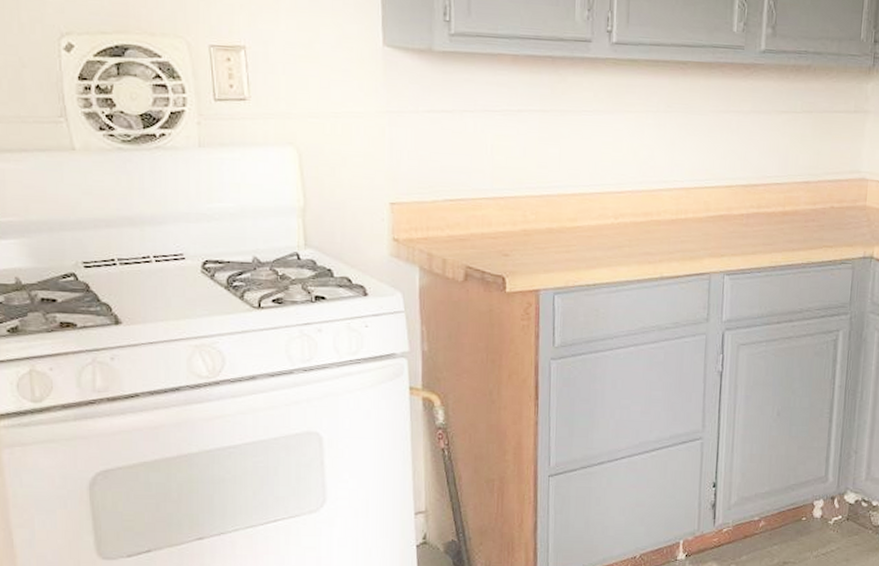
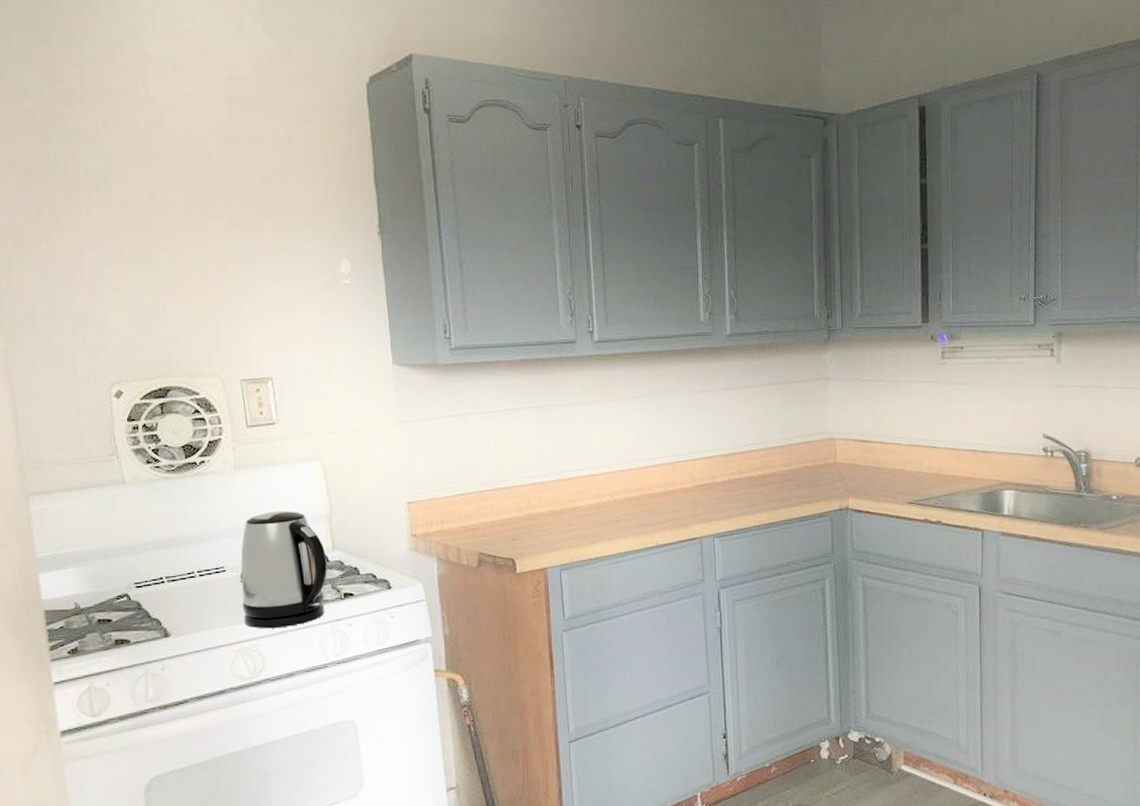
kettle: none [202,197,298,327] -> present [240,510,327,629]

